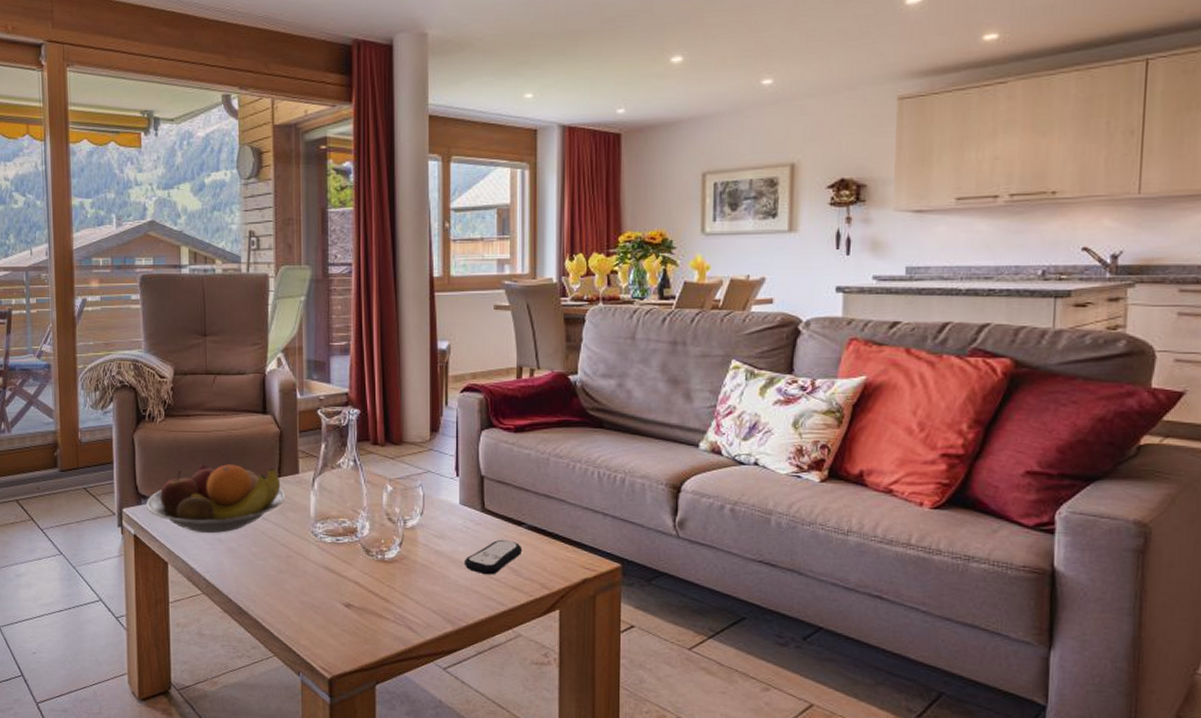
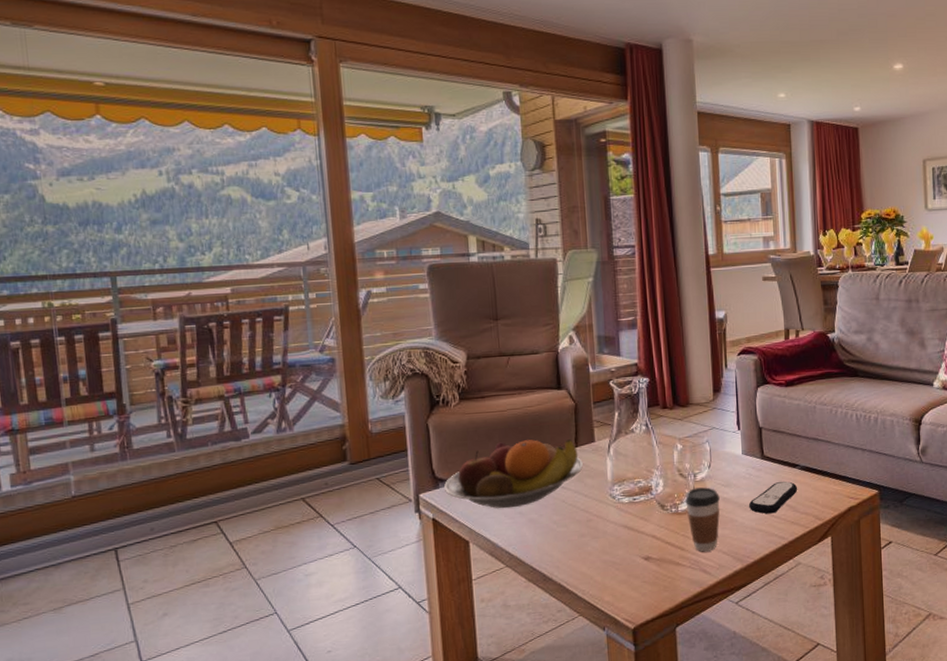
coffee cup: none [393,535,431,607] -> present [685,487,720,552]

